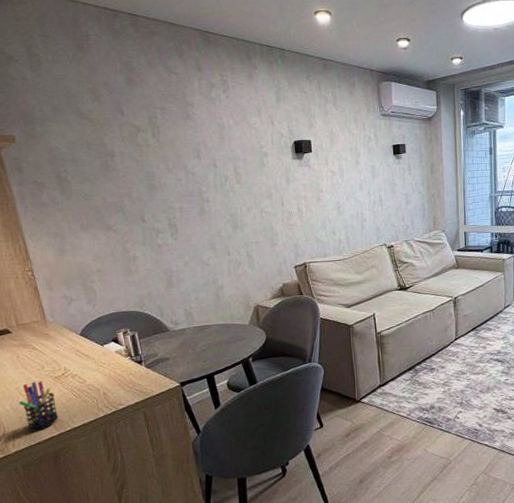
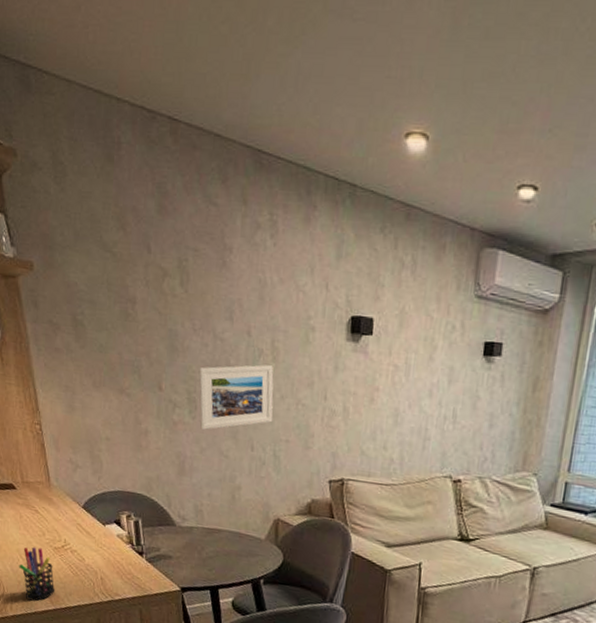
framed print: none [176,187,243,247] -> present [198,365,274,430]

